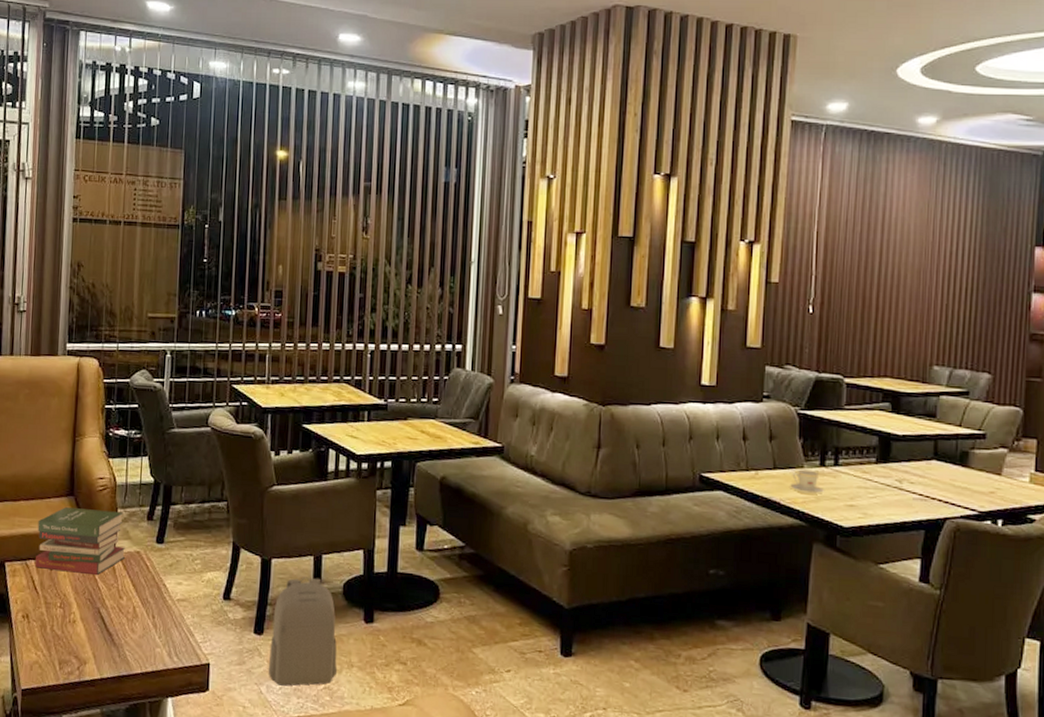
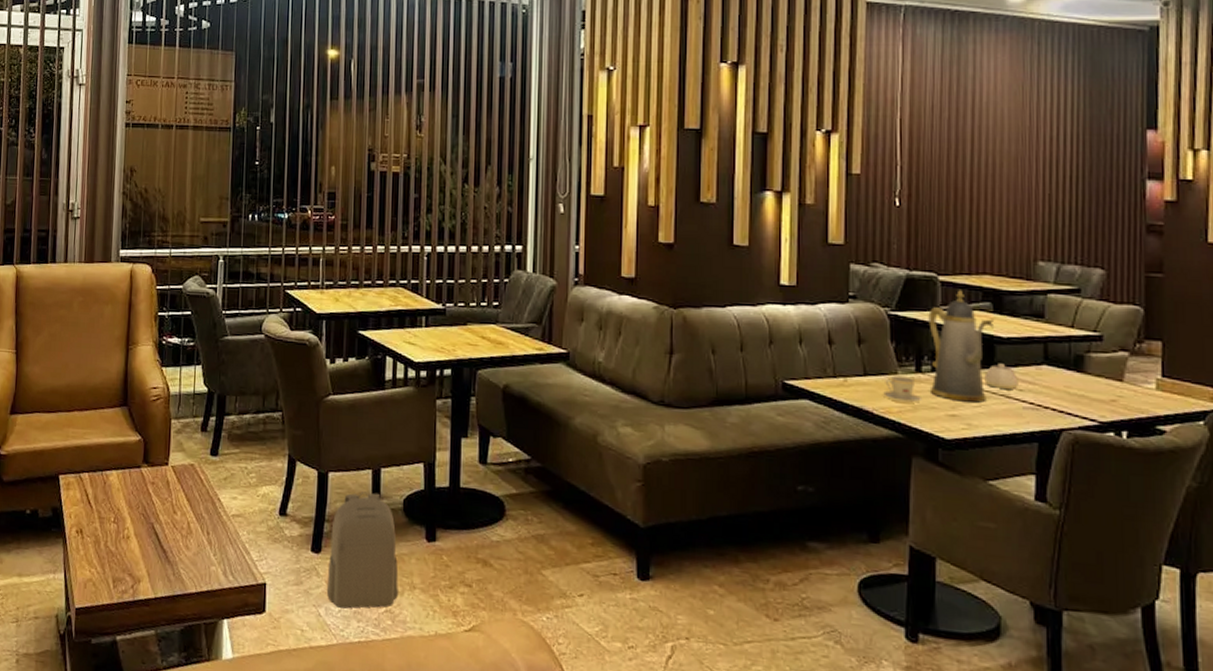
books: present [35,507,125,576] -> none [89,418,179,489]
coffee pot: none [833,391,893,494] -> present [928,290,995,402]
sugar bowl: none [880,458,910,482] -> present [984,363,1018,389]

